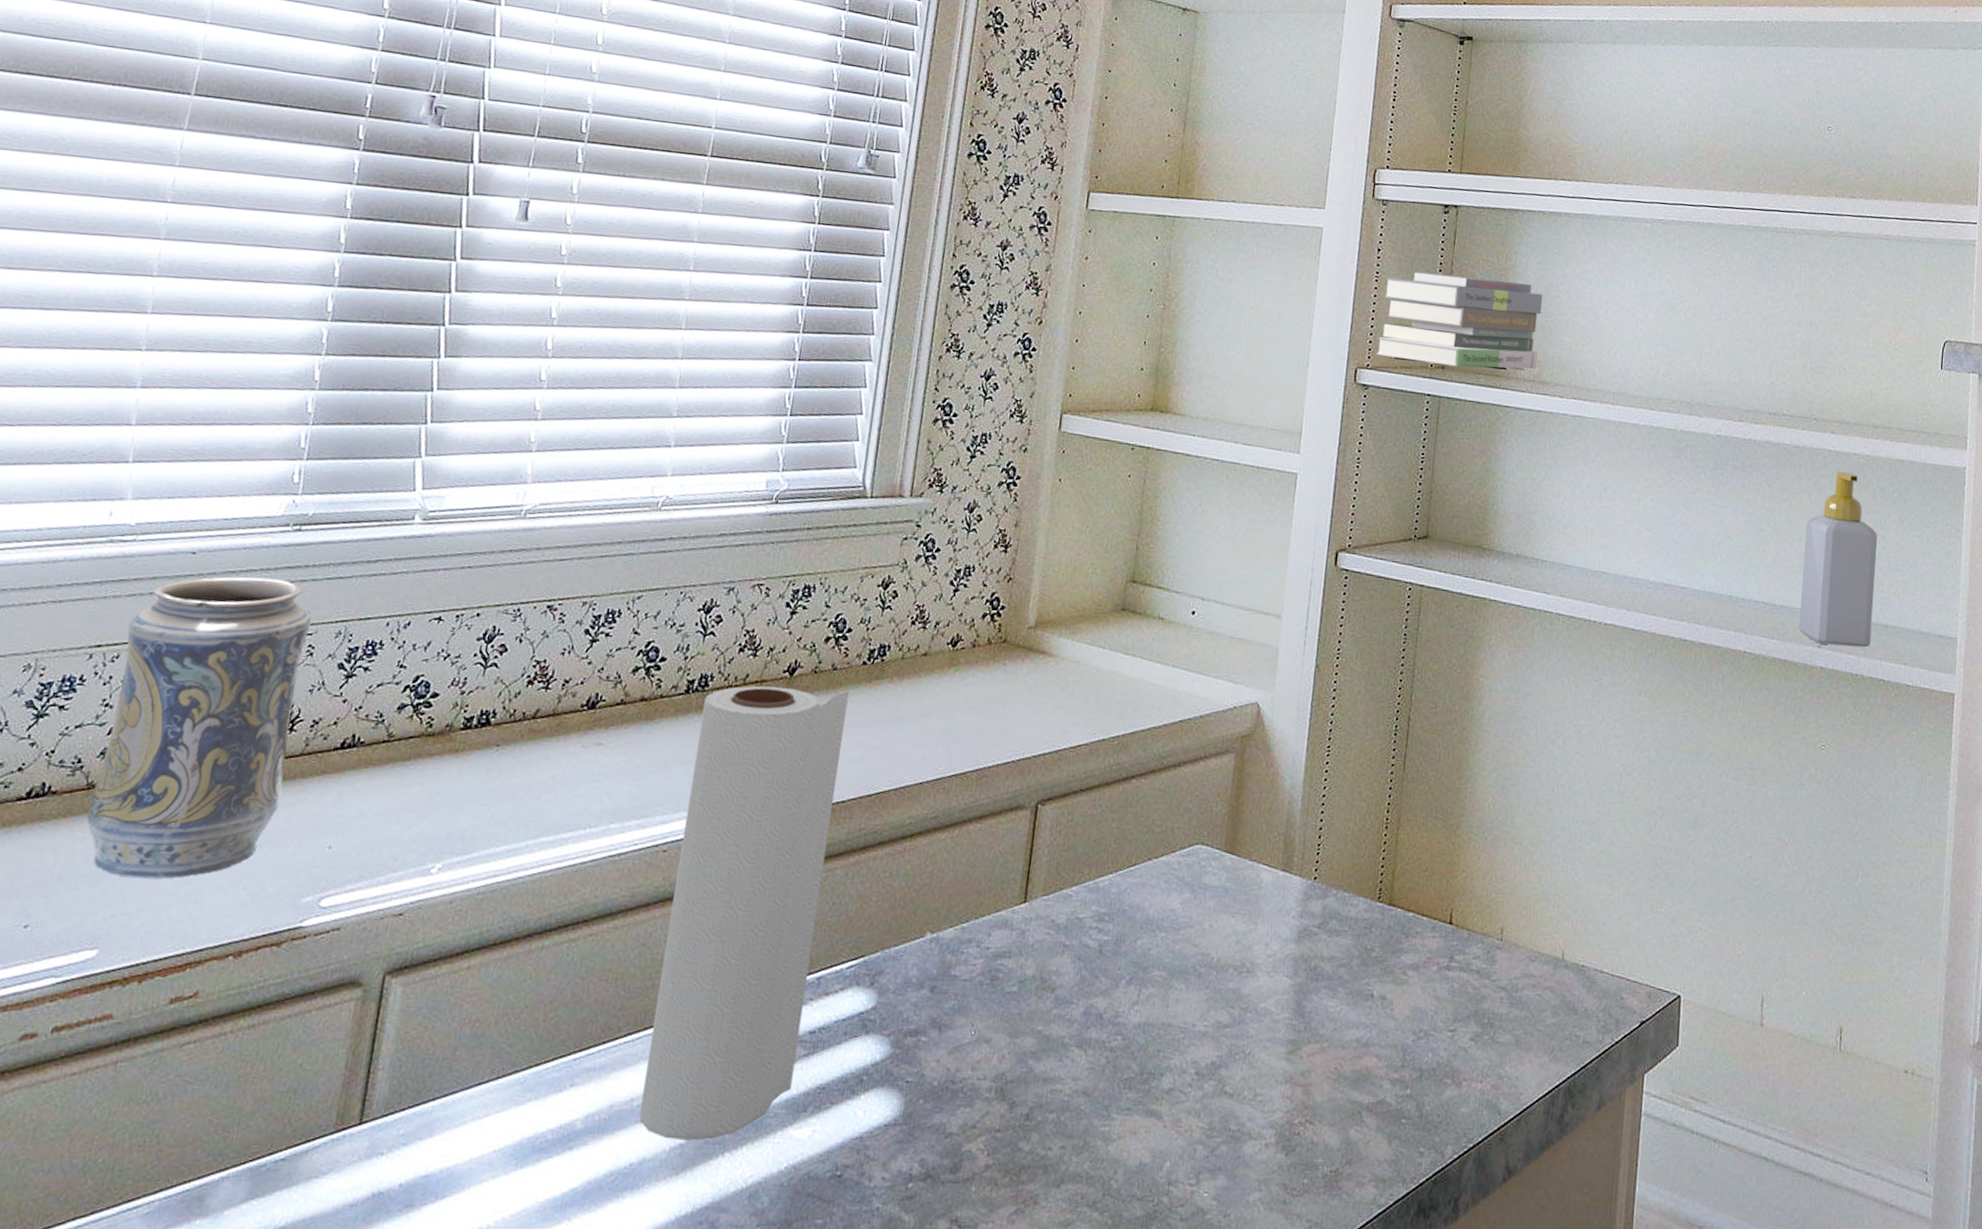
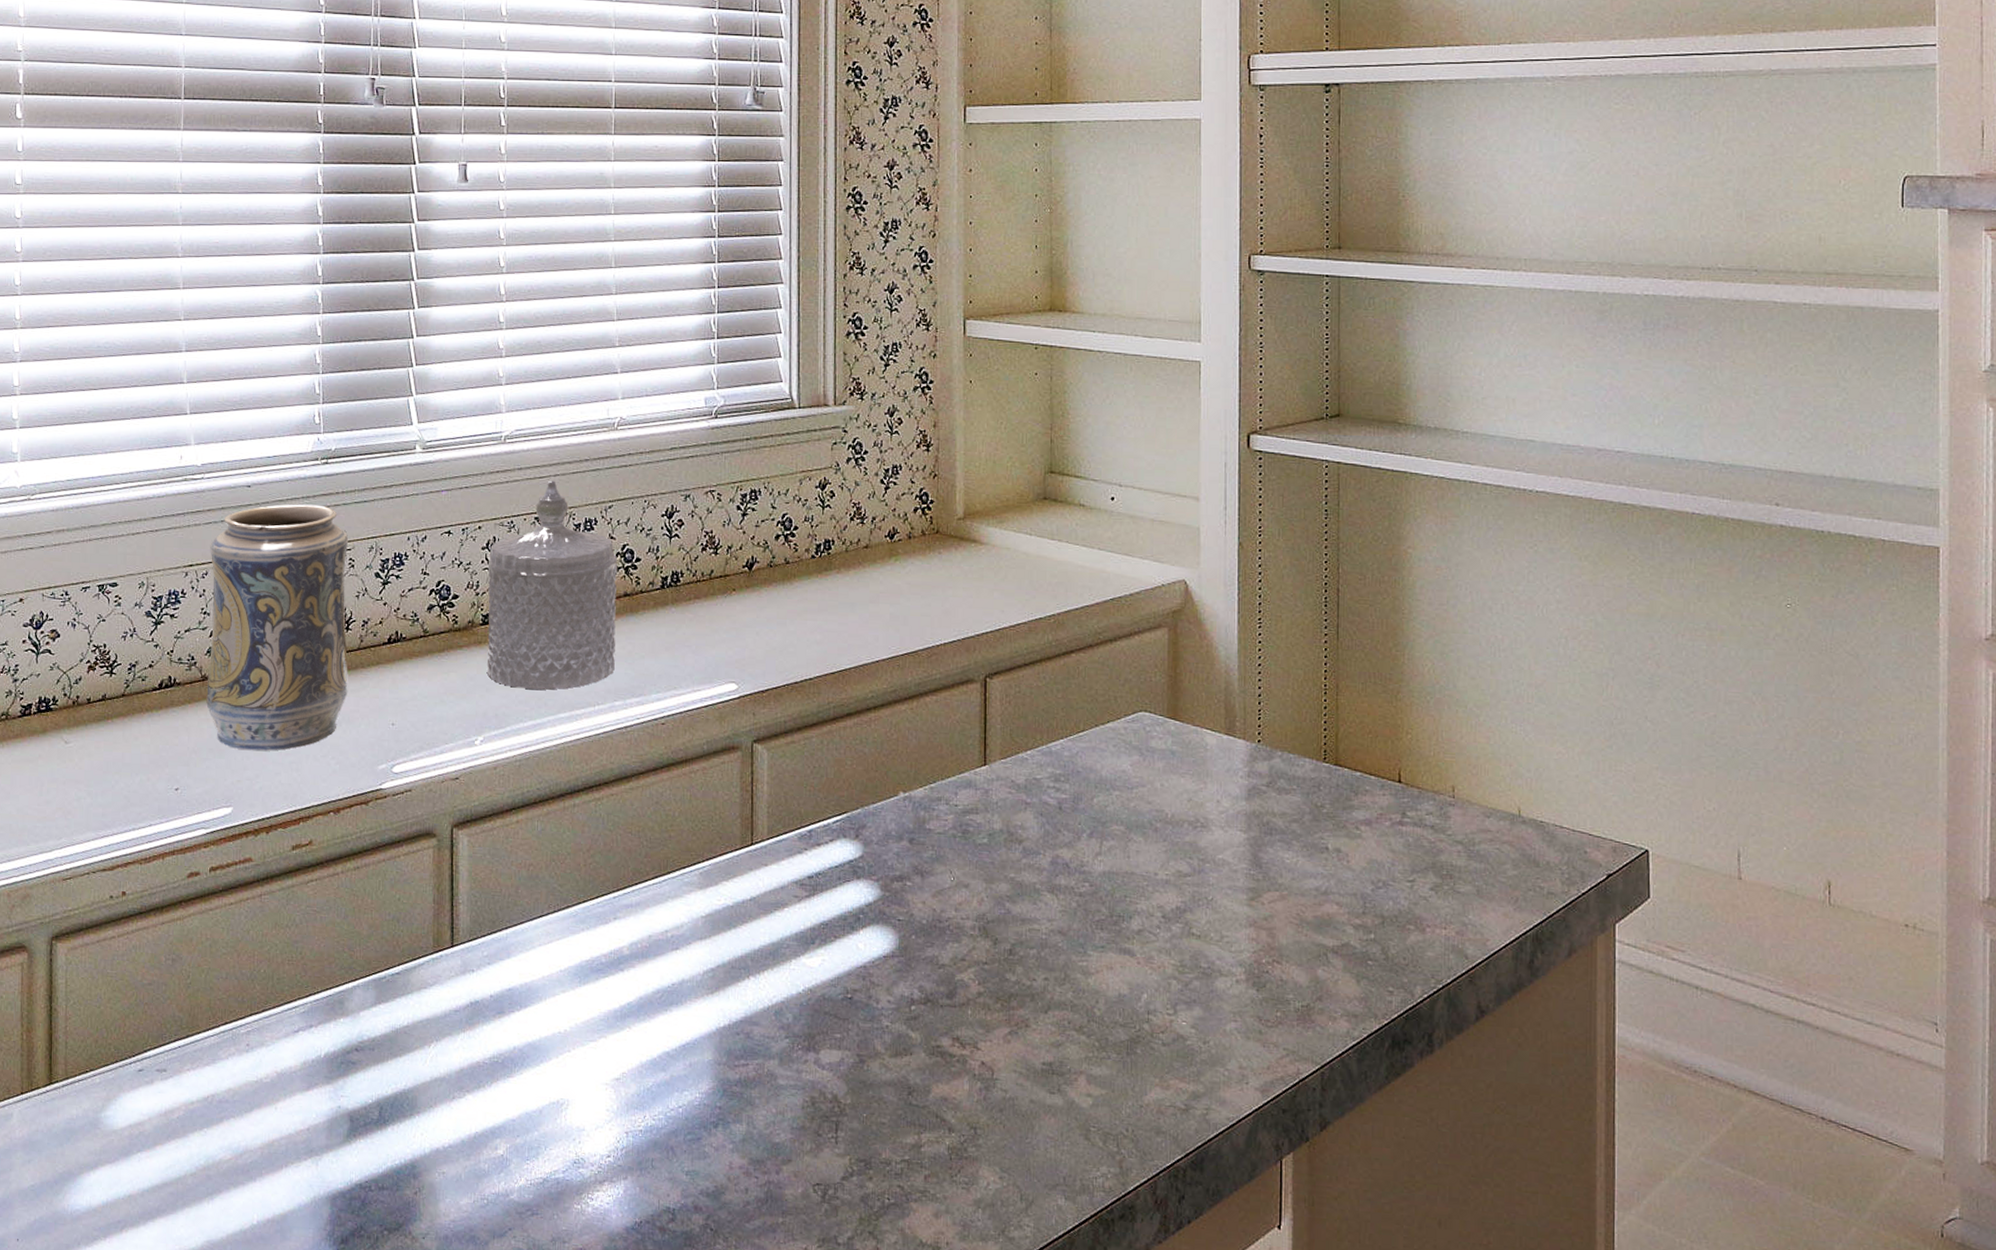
decorative jar: none [458,564,639,809] -> present [486,480,618,690]
paper towel roll: present [639,686,849,1141] -> none [674,579,803,966]
books: present [1376,272,1543,370] -> none [1269,154,1440,246]
soap bottle: present [1799,471,1878,648] -> none [1752,323,1838,504]

